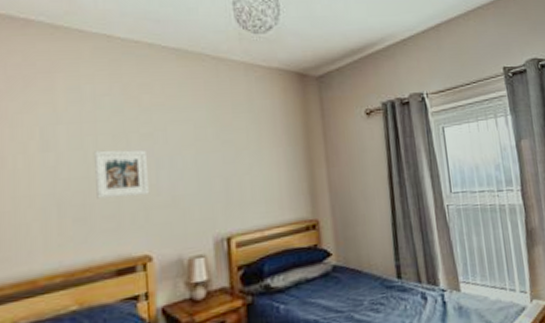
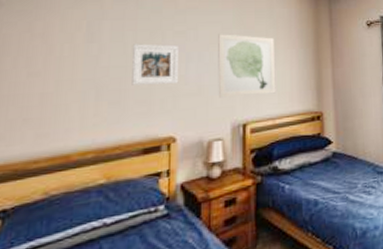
wall art: none [191,133,263,209] -> present [218,34,276,98]

